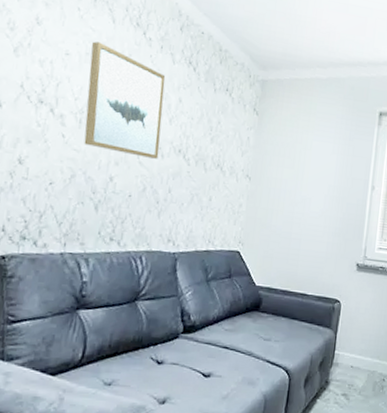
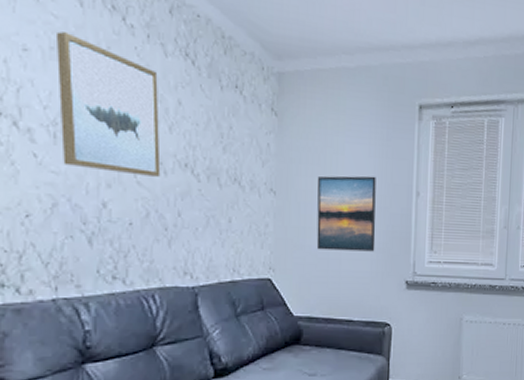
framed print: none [281,167,338,235] -> present [316,175,376,252]

